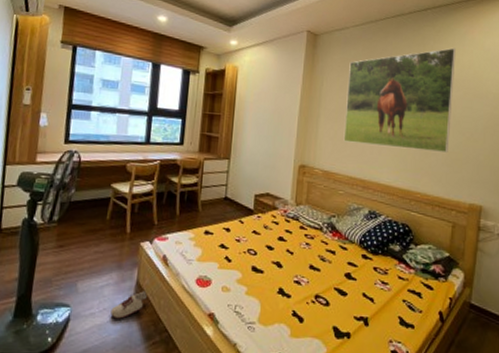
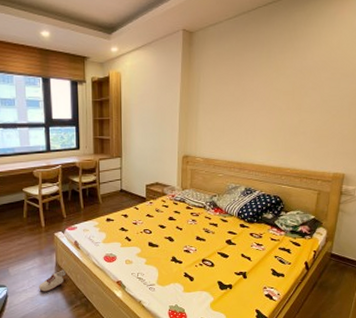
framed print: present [343,48,456,152] -> none [221,30,325,132]

